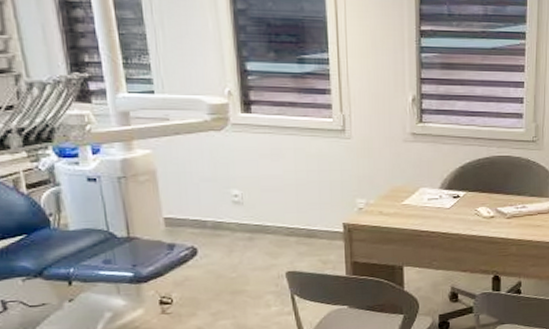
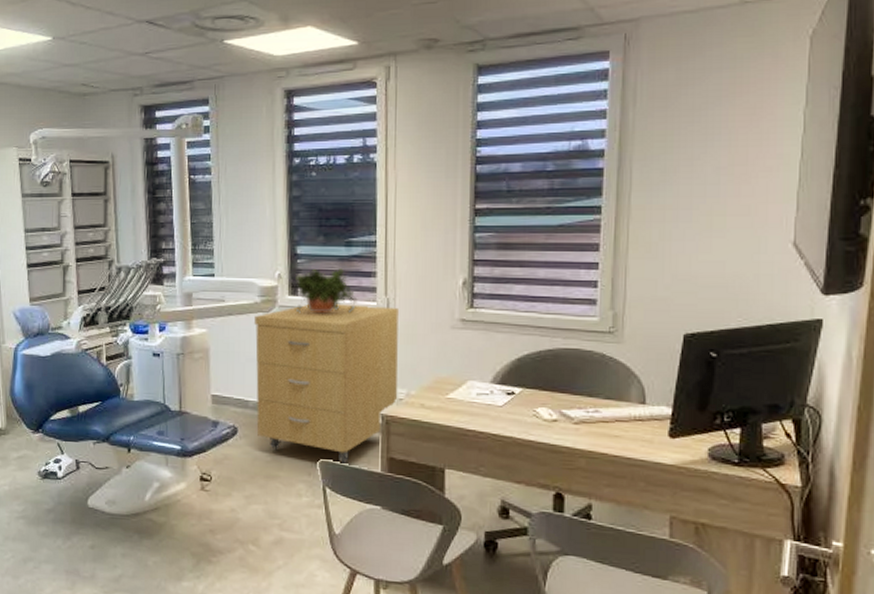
storage cabinet: none [205,121,358,272] -> present [254,304,398,464]
potted plant: none [247,85,314,131] -> present [295,268,358,313]

